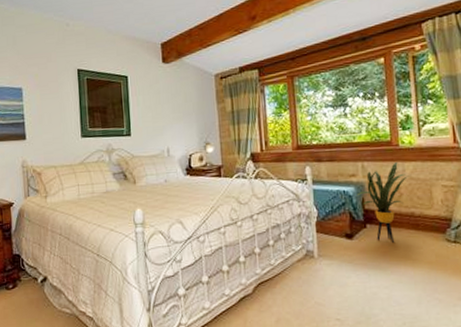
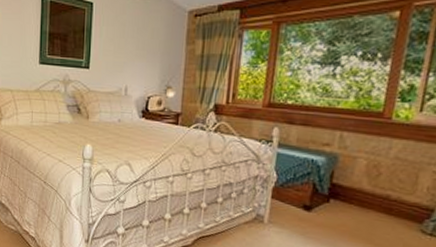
house plant: present [356,162,410,242] -> none [326,138,397,223]

